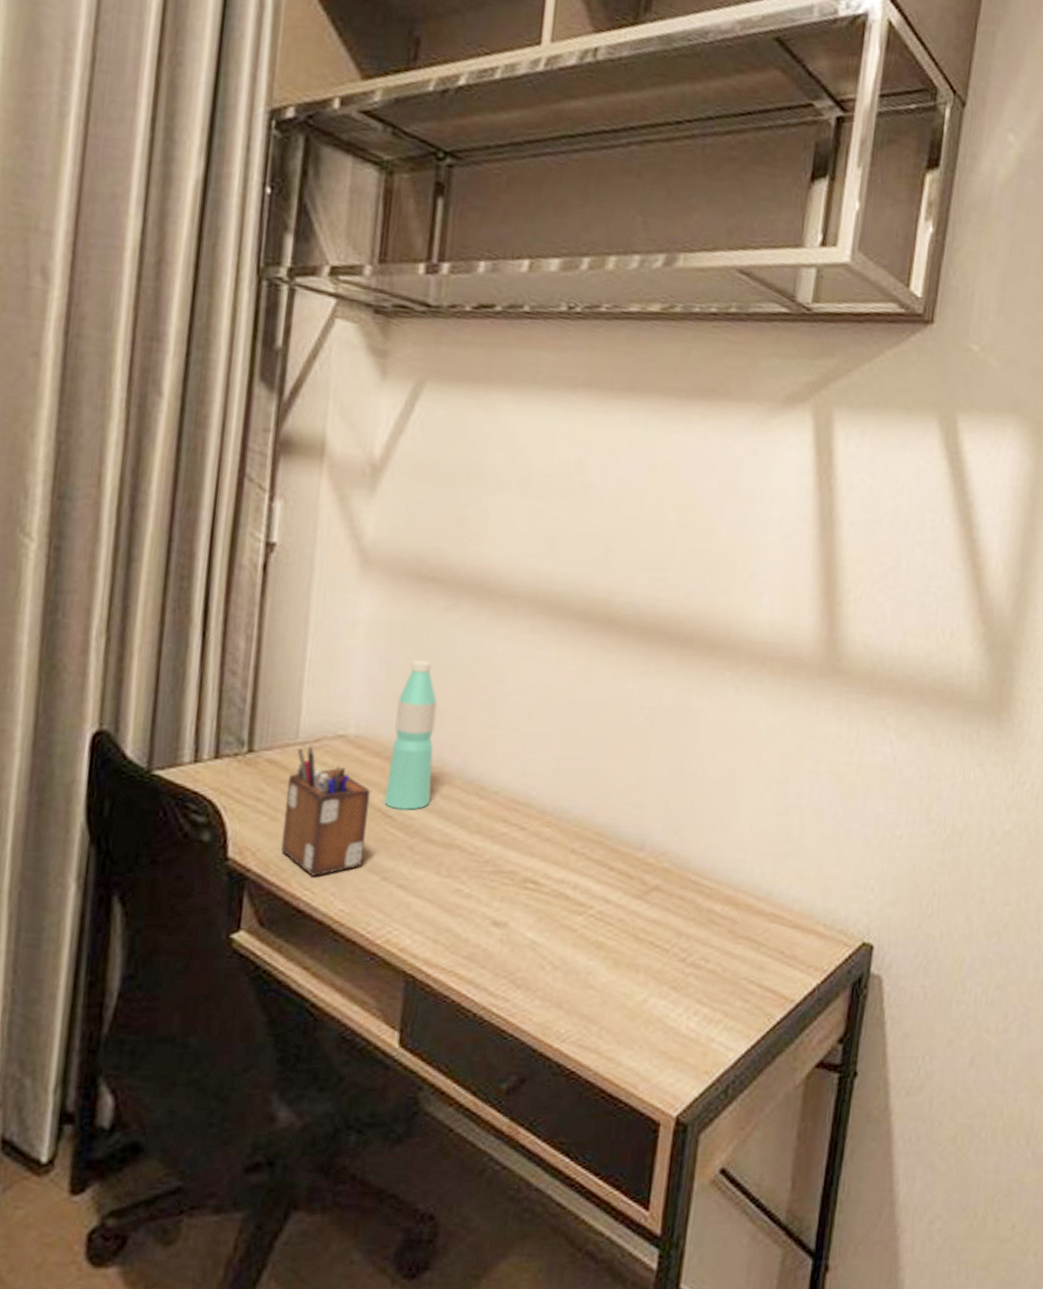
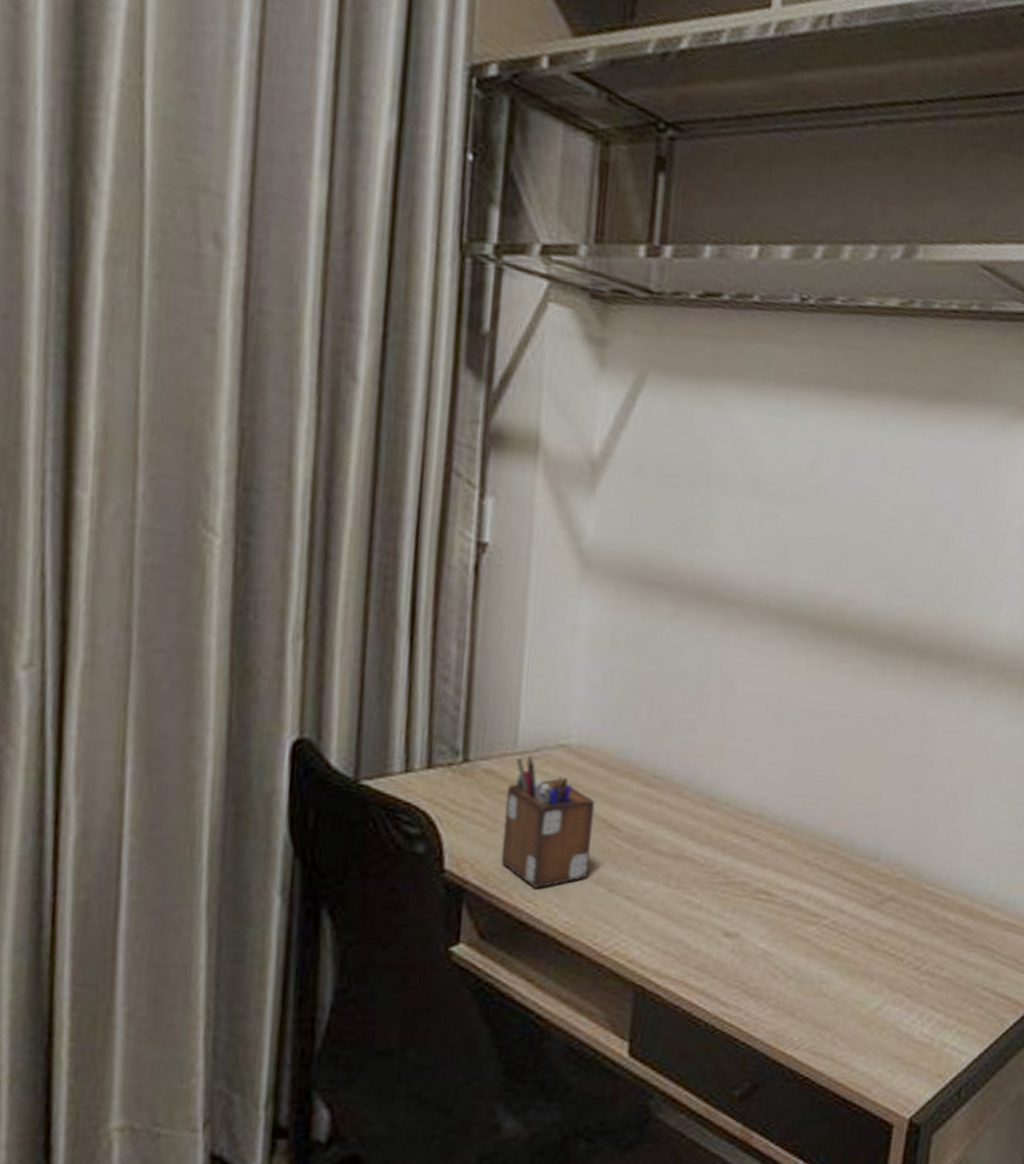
water bottle: present [384,660,437,811] -> none [610,668,664,822]

